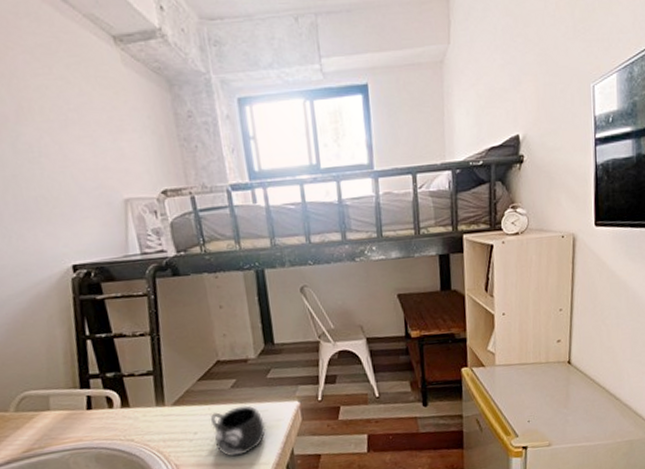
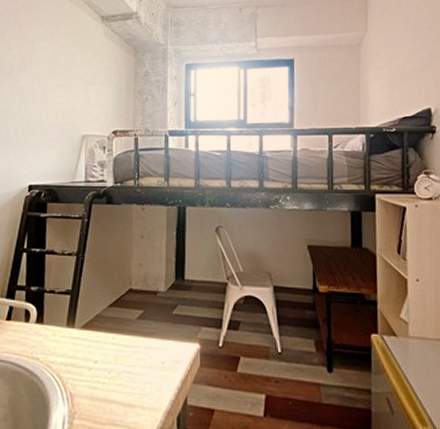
mug: present [210,405,266,457] -> none [112,340,164,395]

